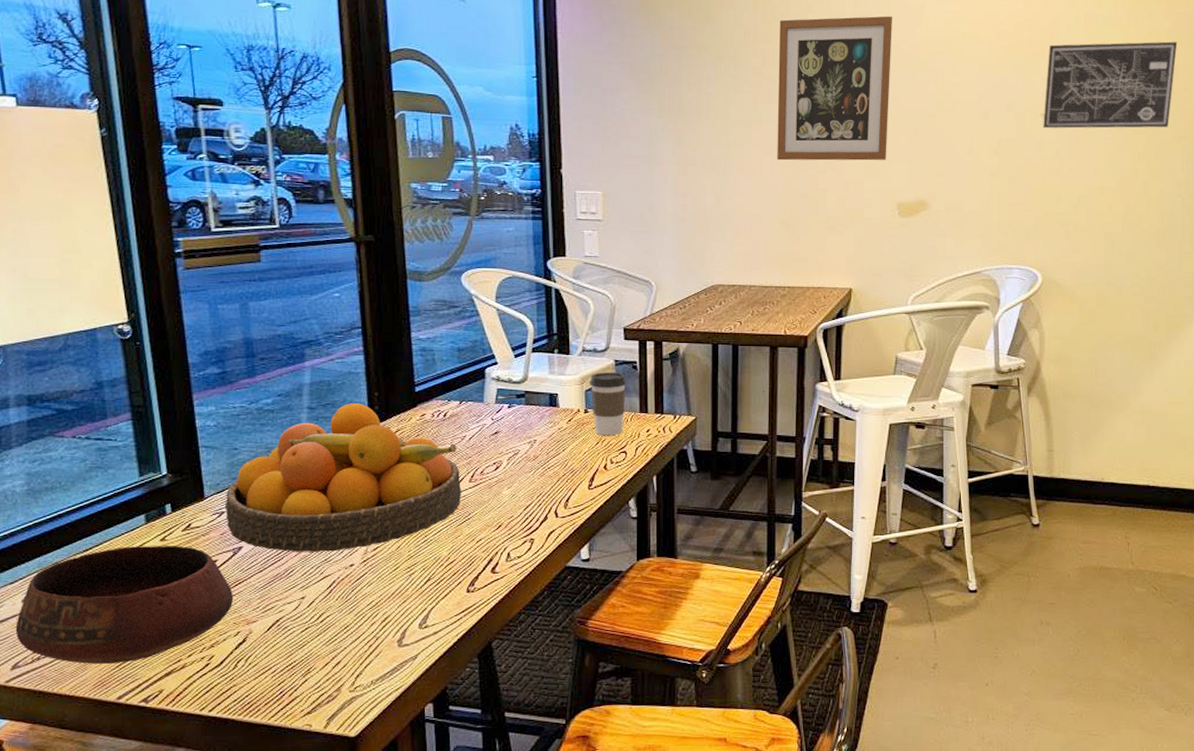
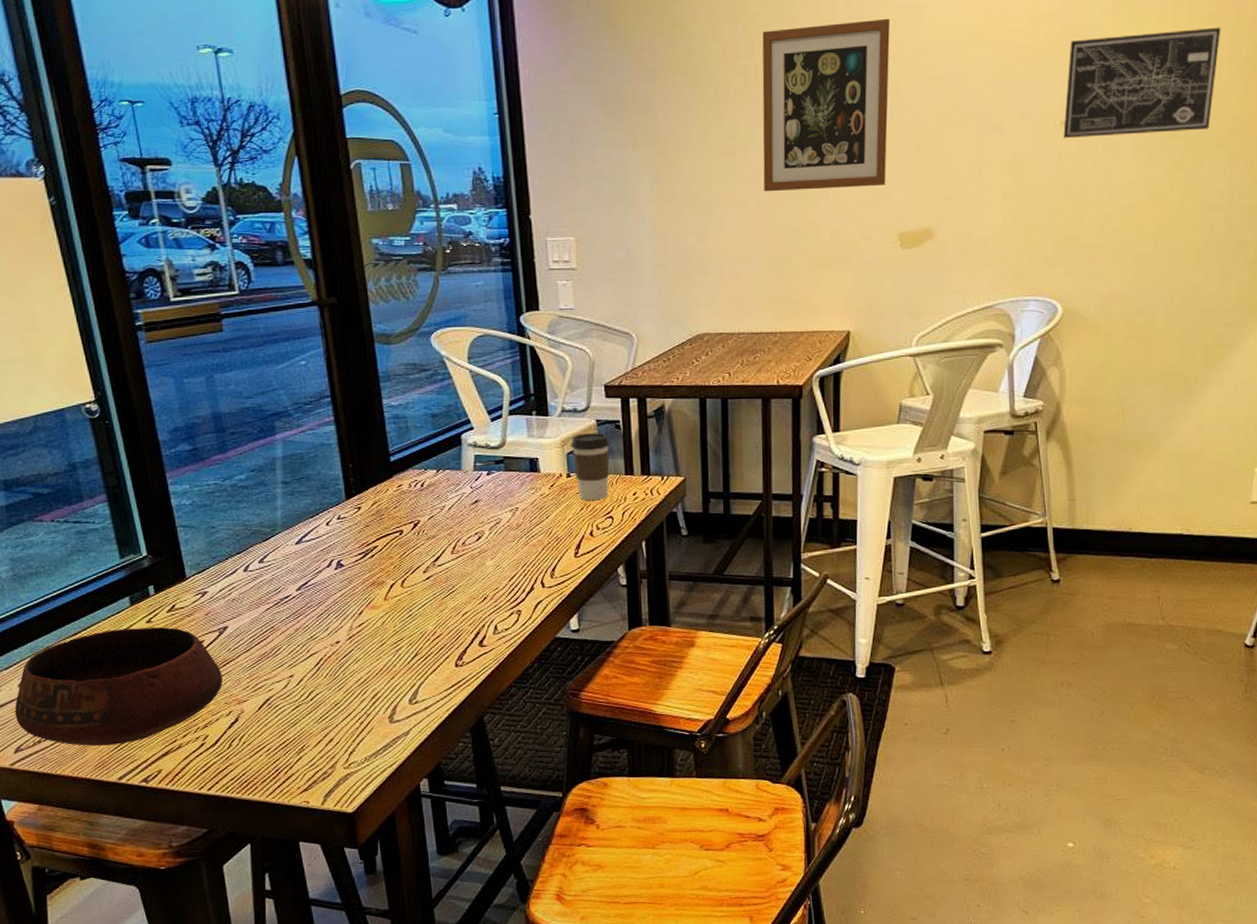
fruit bowl: present [224,402,461,552] -> none [206,475,444,631]

